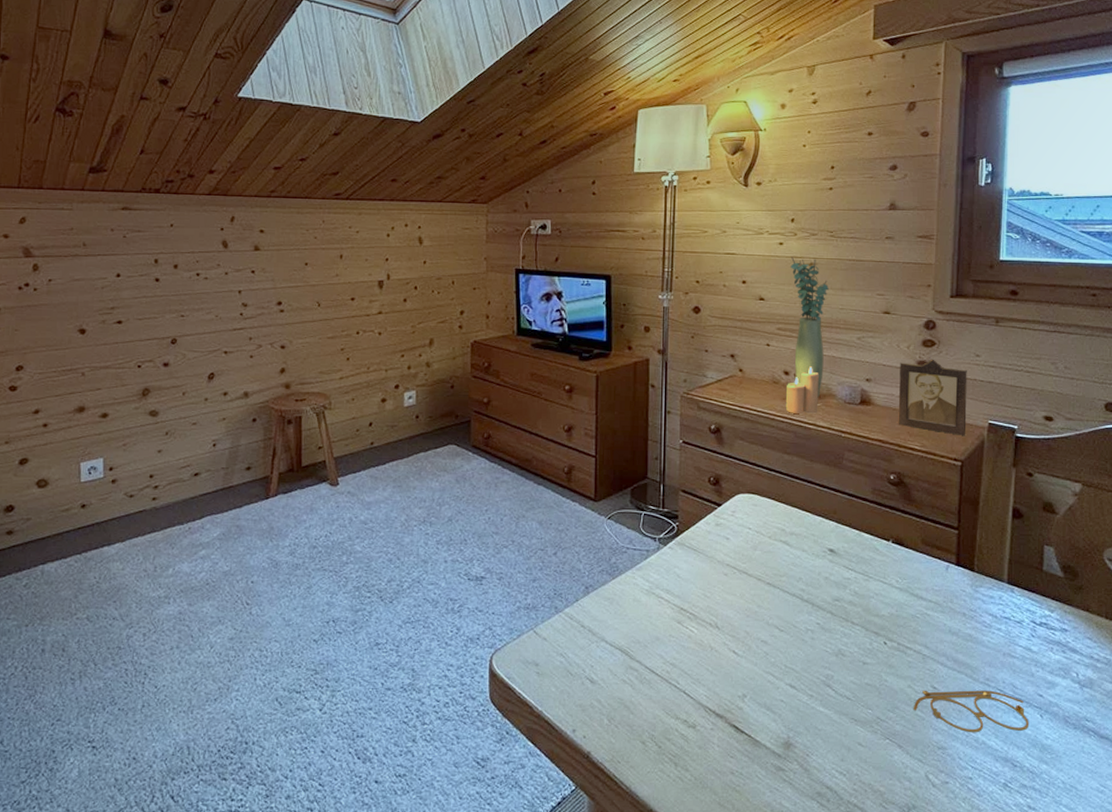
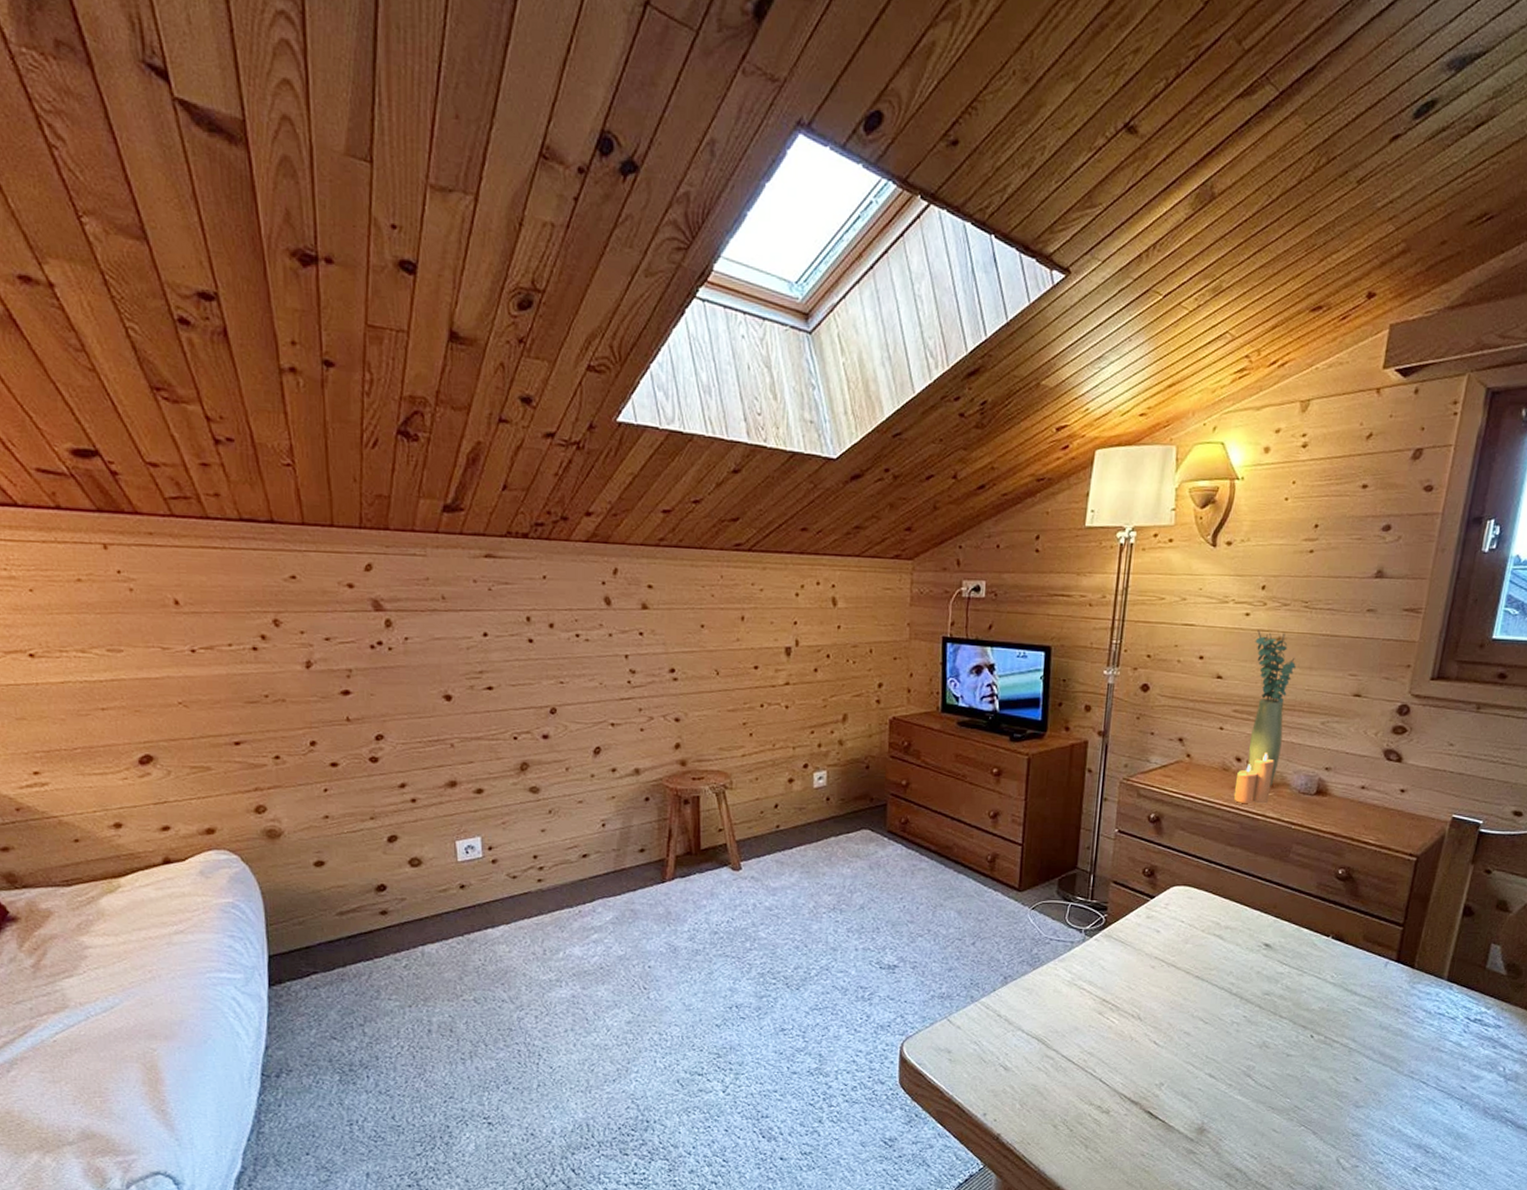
photo frame: present [898,359,967,435] -> none [1354,747,1437,830]
glasses: present [913,690,1030,733] -> none [1332,1081,1448,1122]

